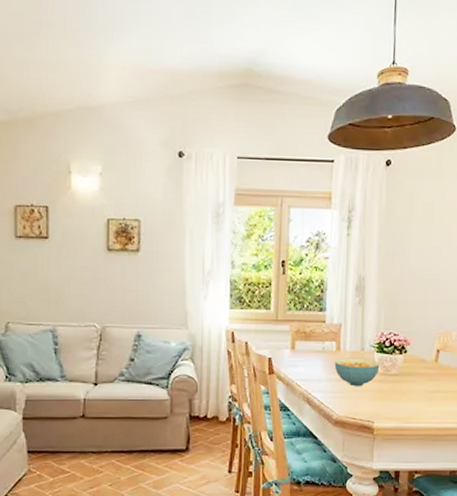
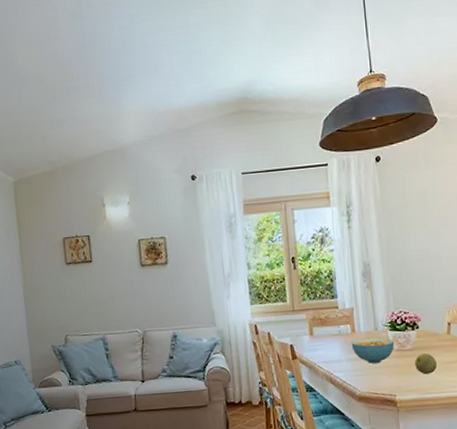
fruit: none [398,380,420,402] -> present [415,353,437,375]

